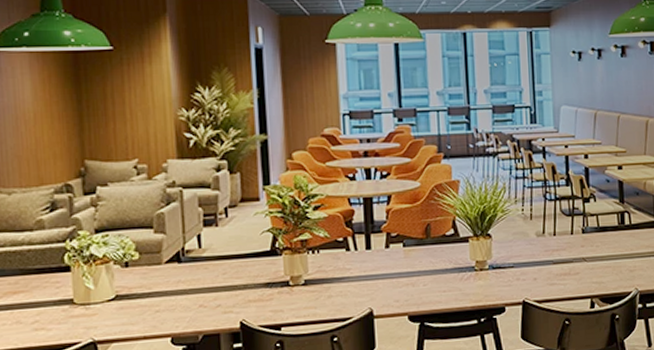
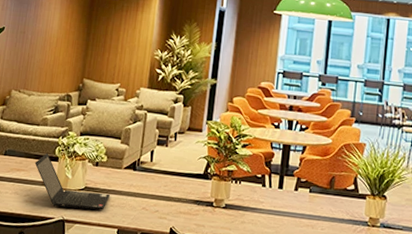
laptop computer: none [37,263,152,328] -> present [34,153,110,210]

